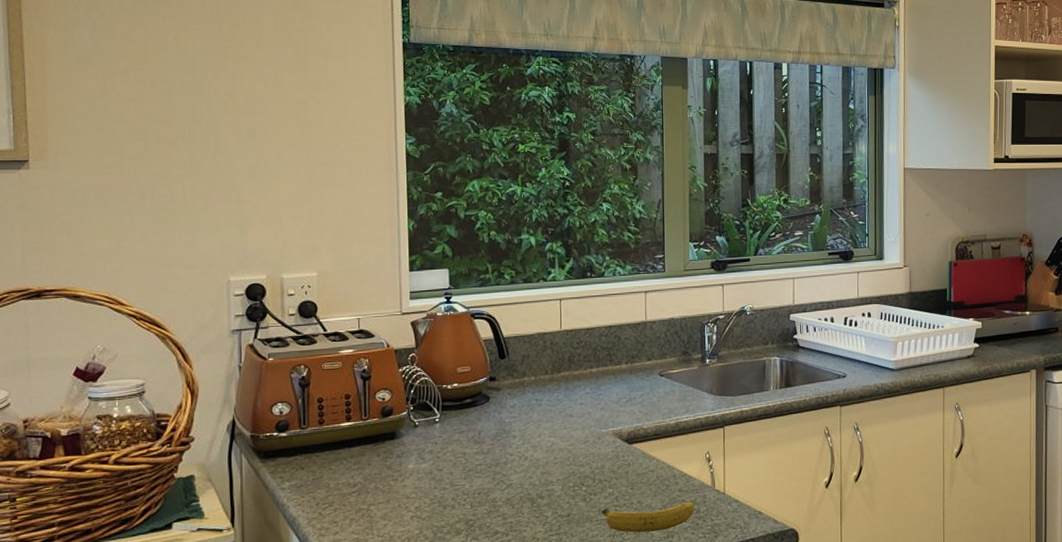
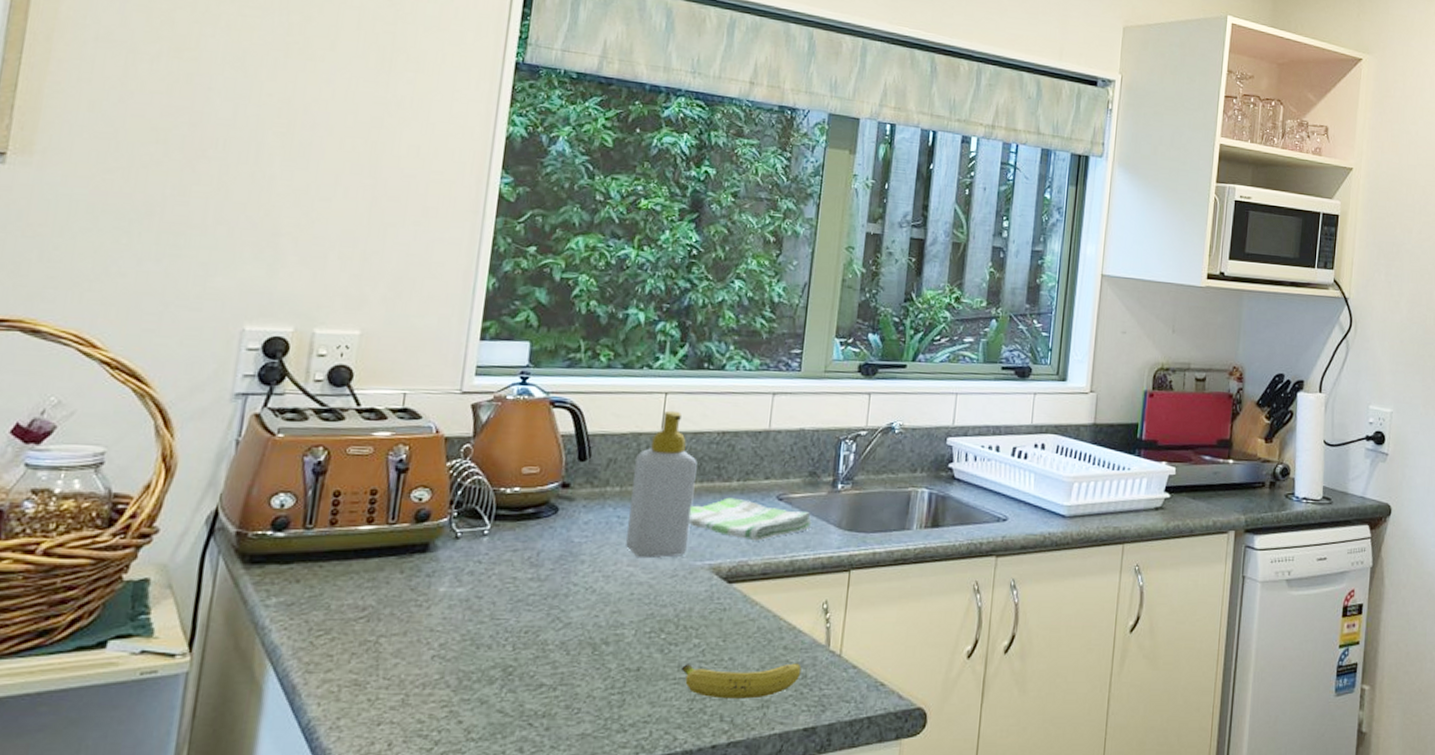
soap bottle: none [544,313,594,431] -> present [626,410,697,559]
dish towel: none [592,377,689,410] -> present [689,497,812,541]

